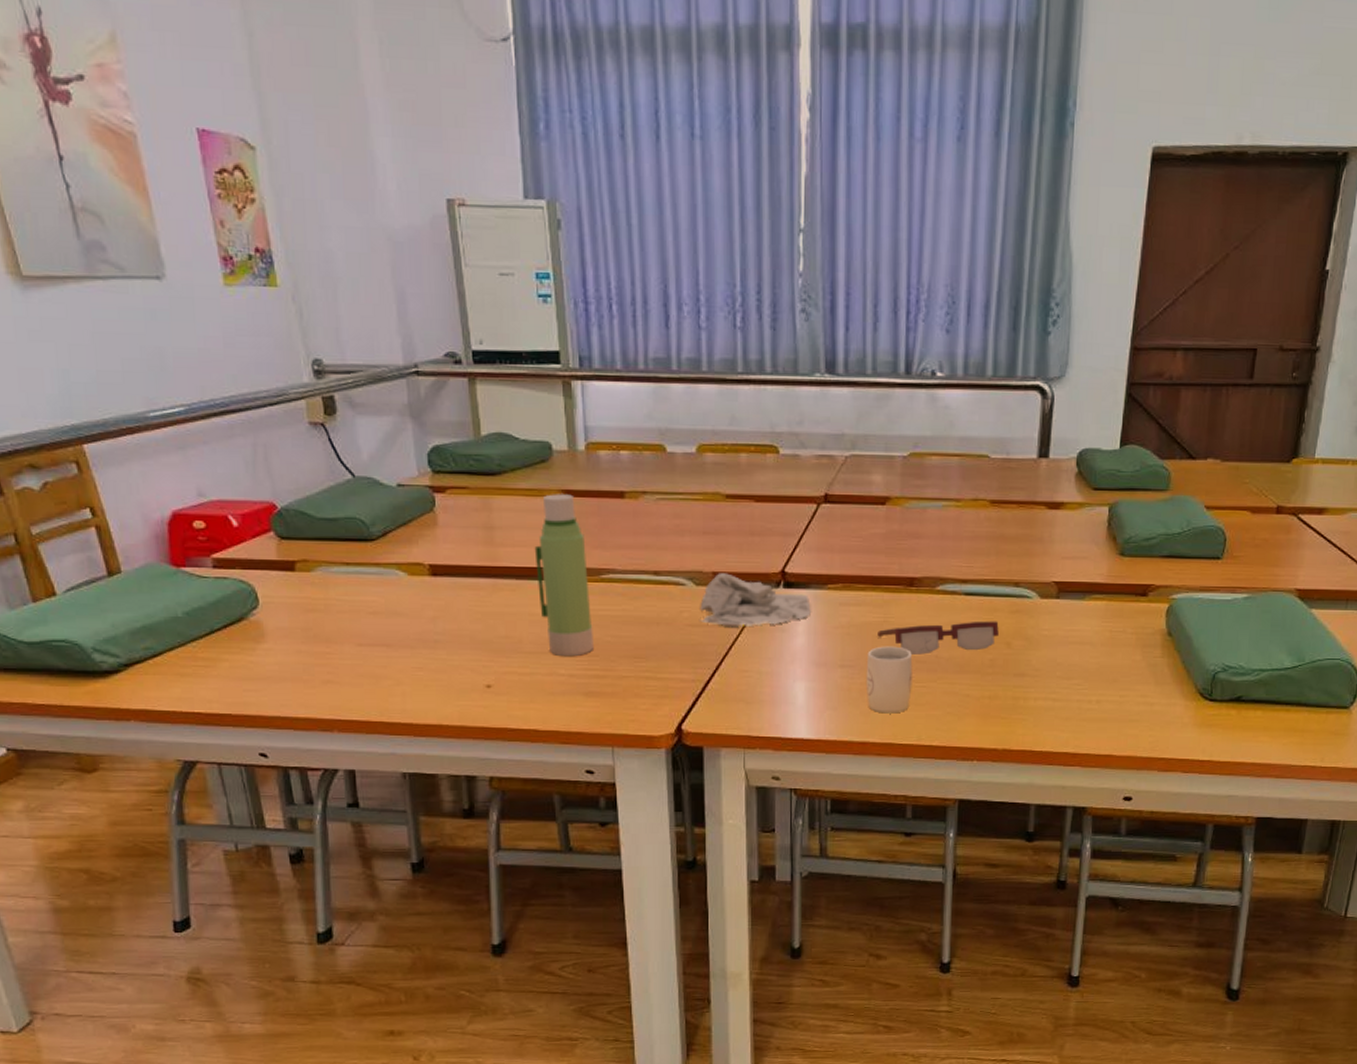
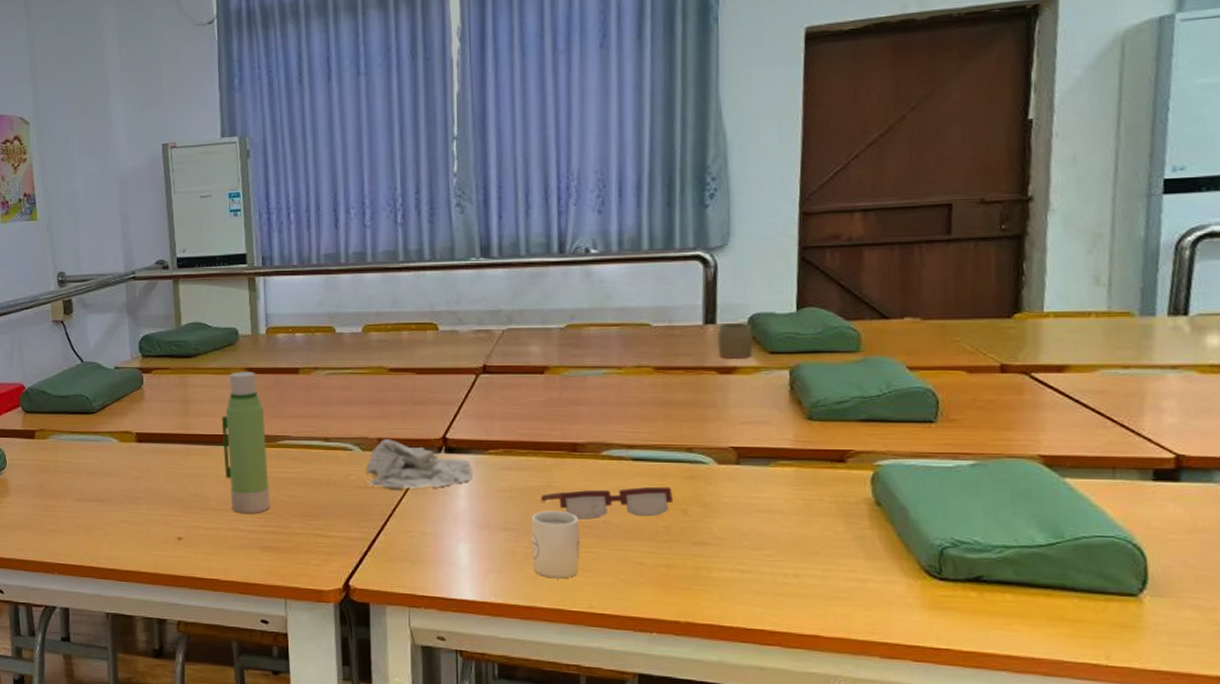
mug: none [1048,458,1081,494] -> present [717,323,753,359]

